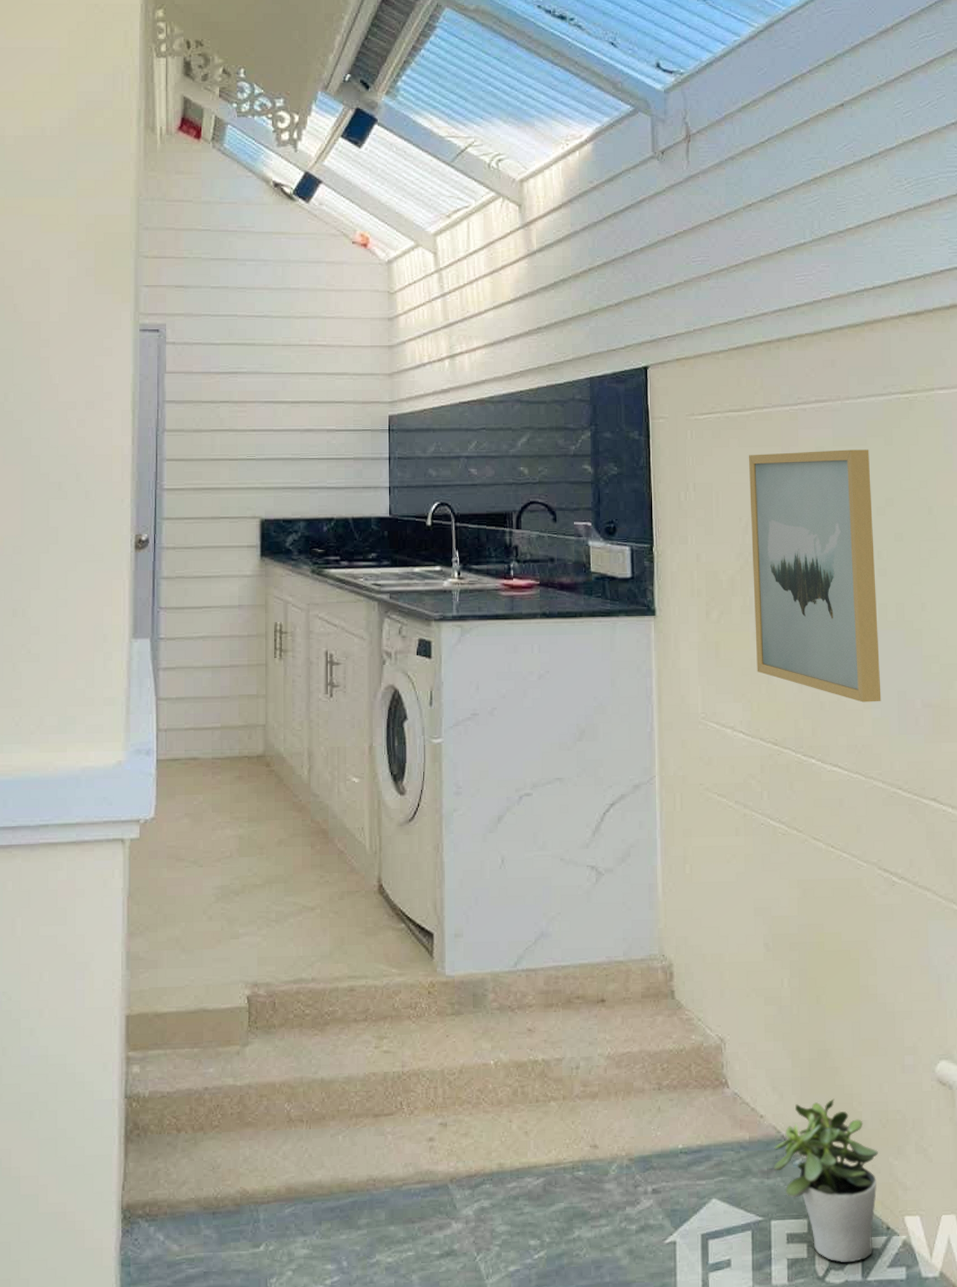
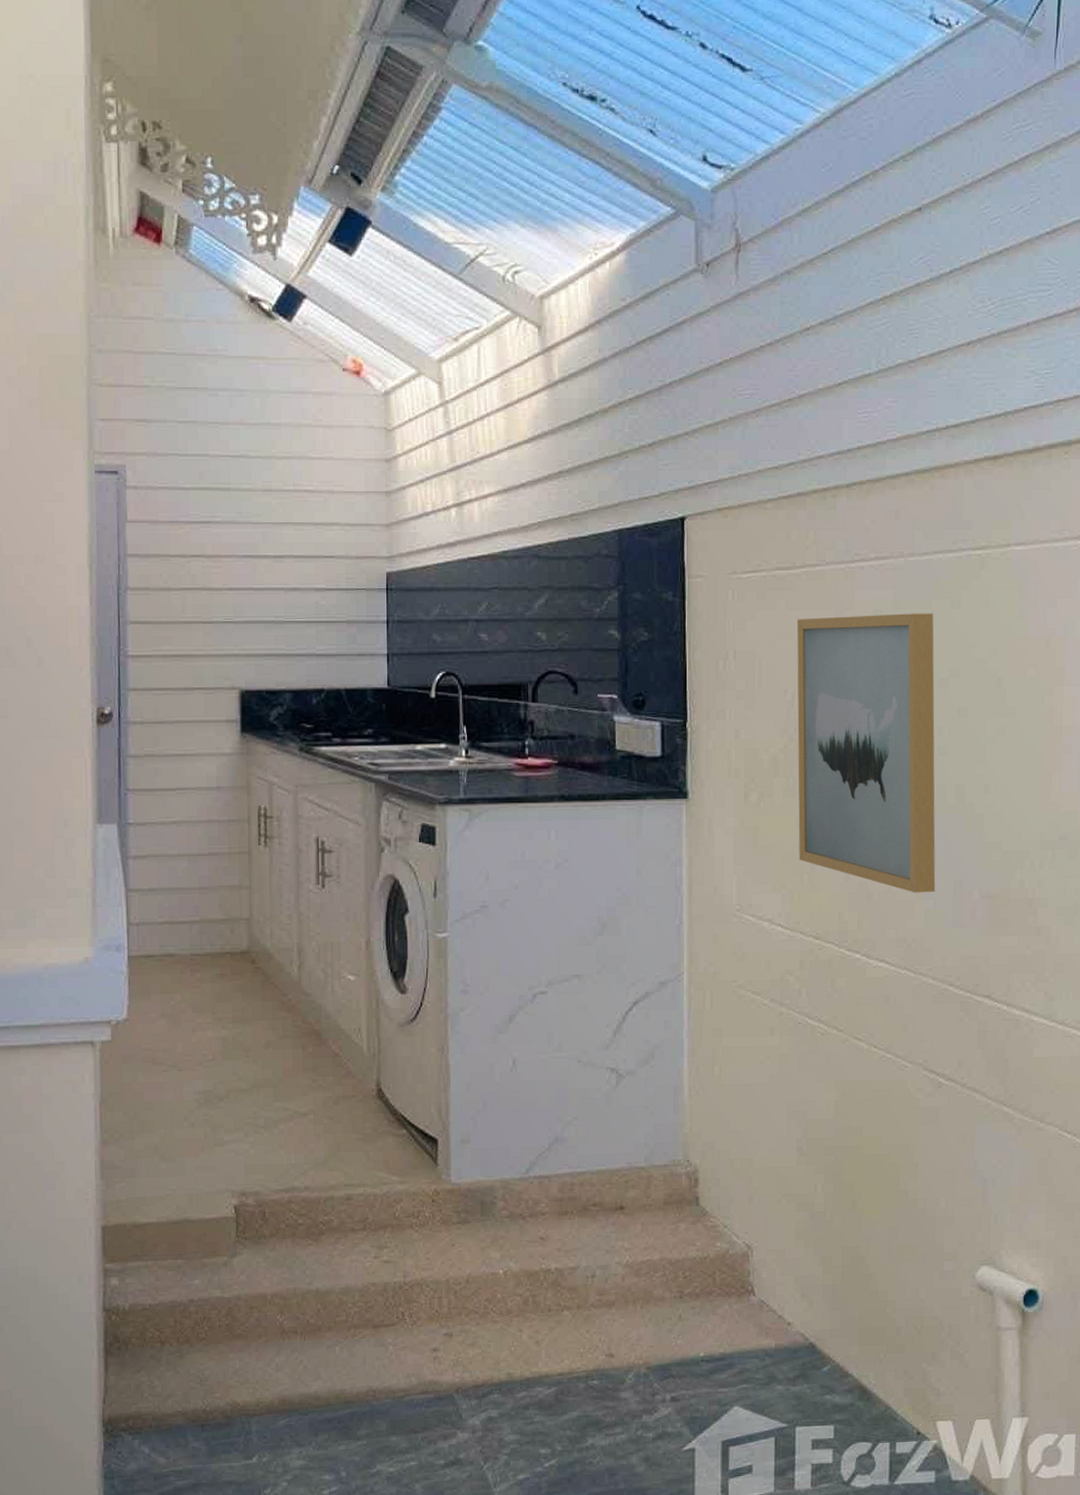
potted plant: present [773,1098,878,1263] -> none [800,1305,911,1468]

